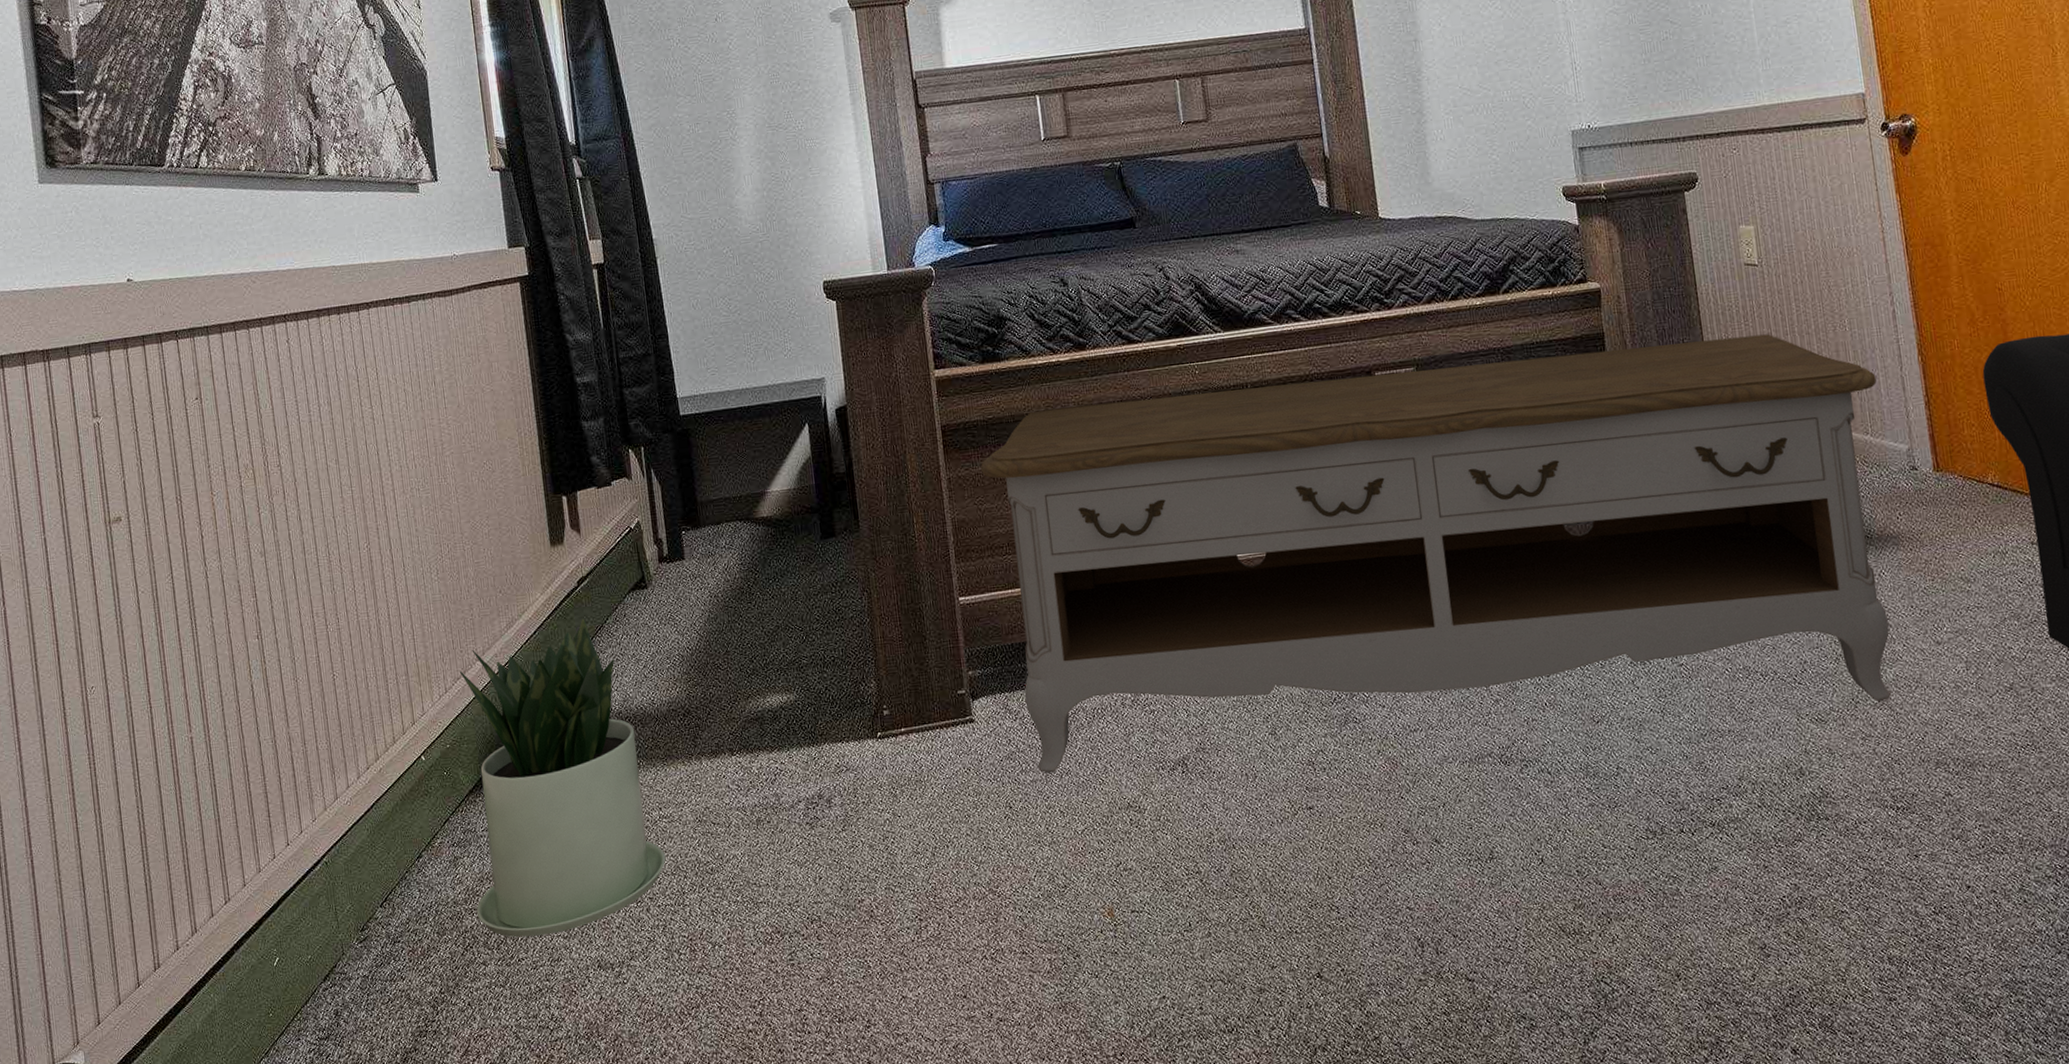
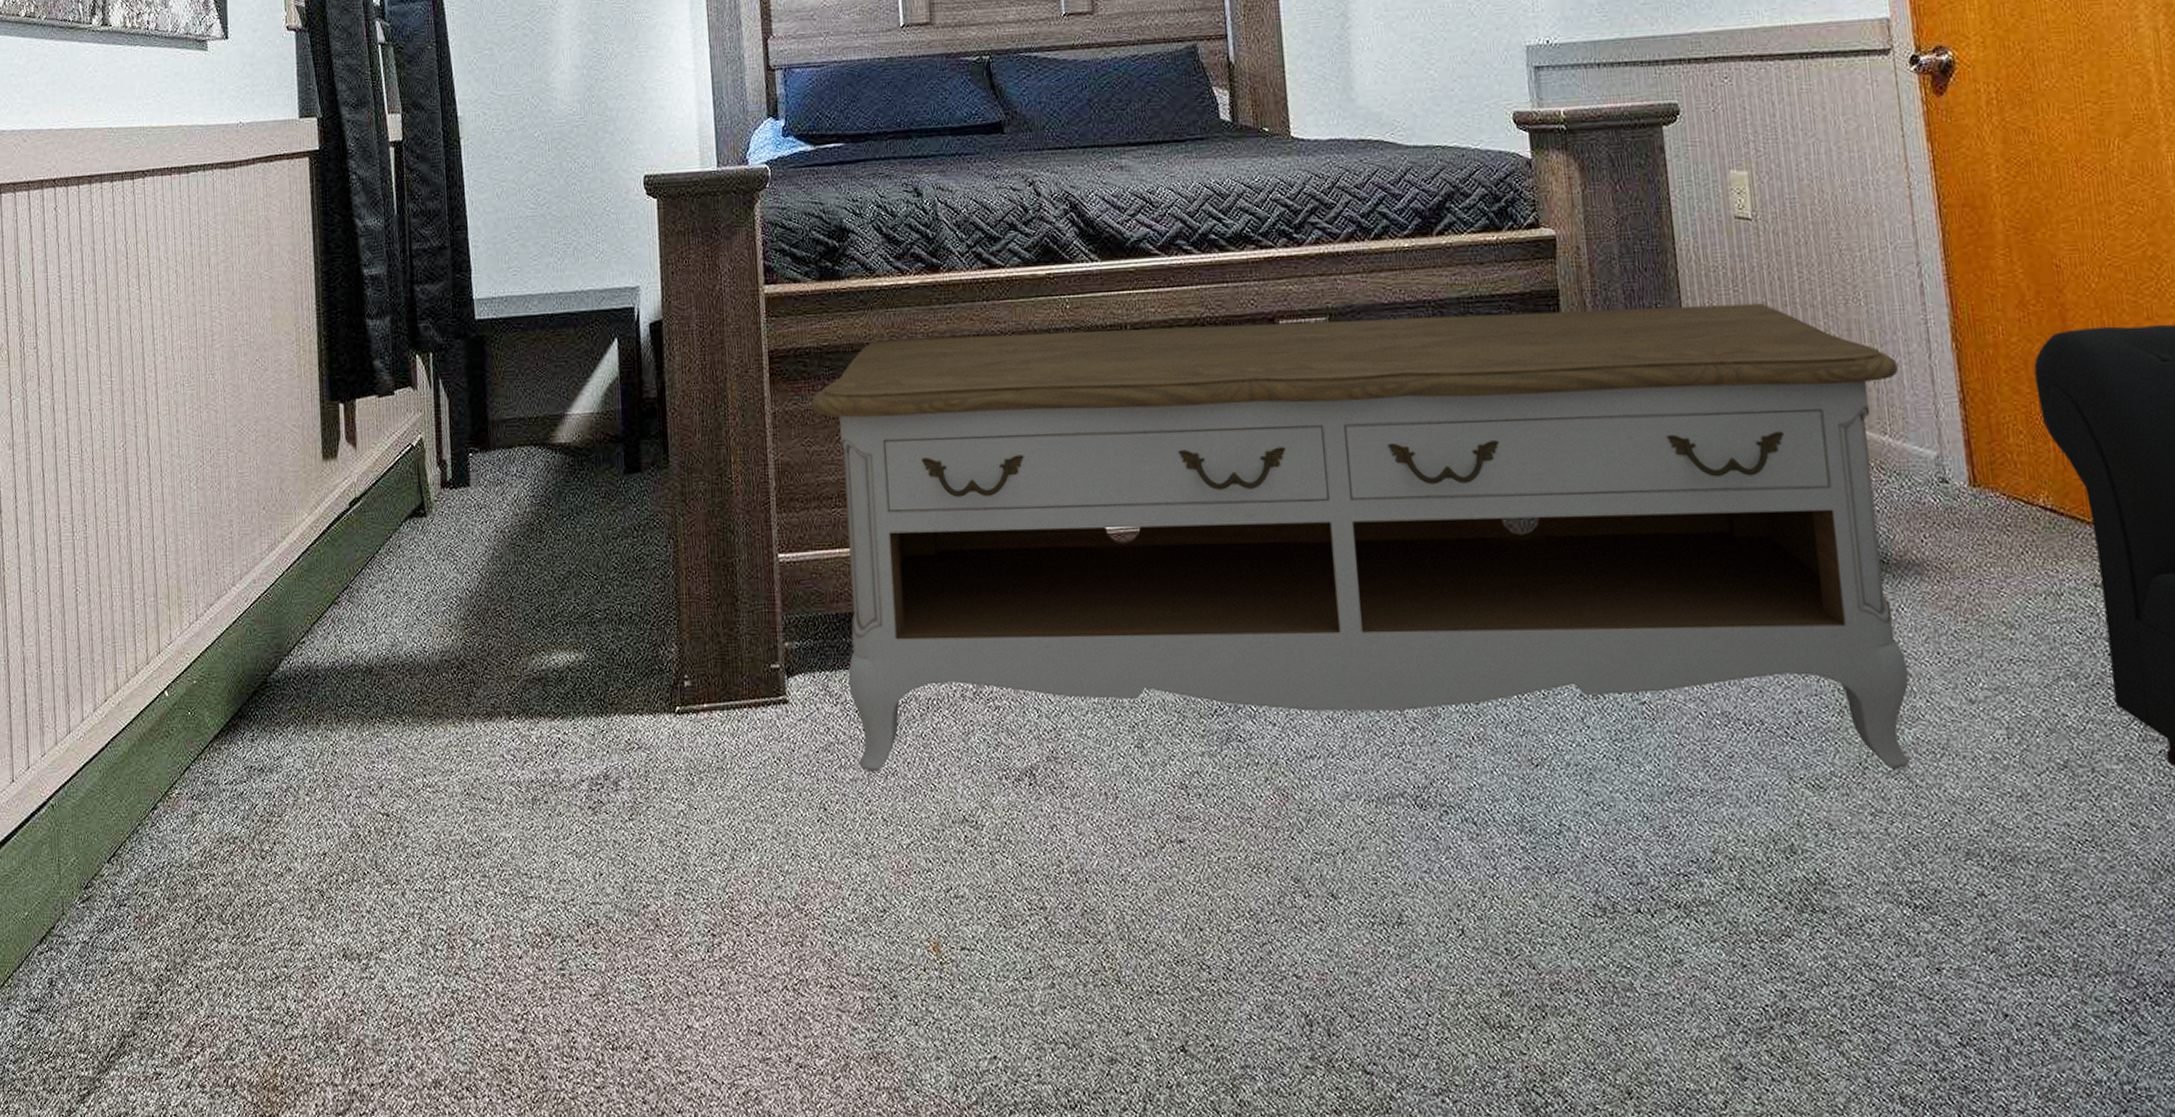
planter: present [460,619,666,938] -> none [212,547,427,913]

